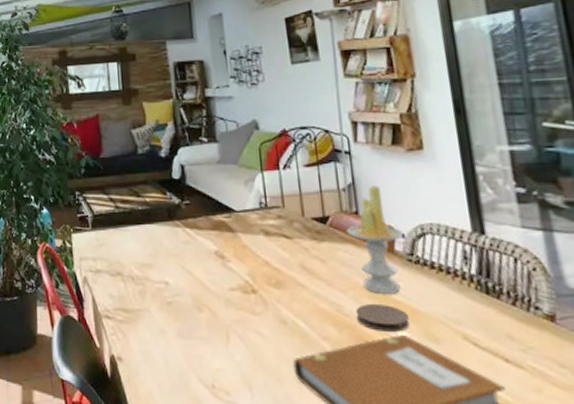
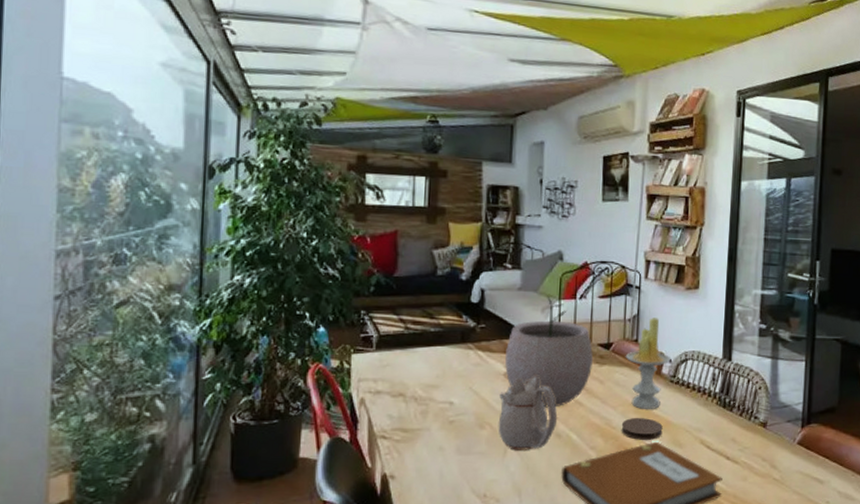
plant pot: none [213,168,310,290] -> present [505,296,593,408]
teapot: none [213,253,280,338] -> present [498,375,558,451]

